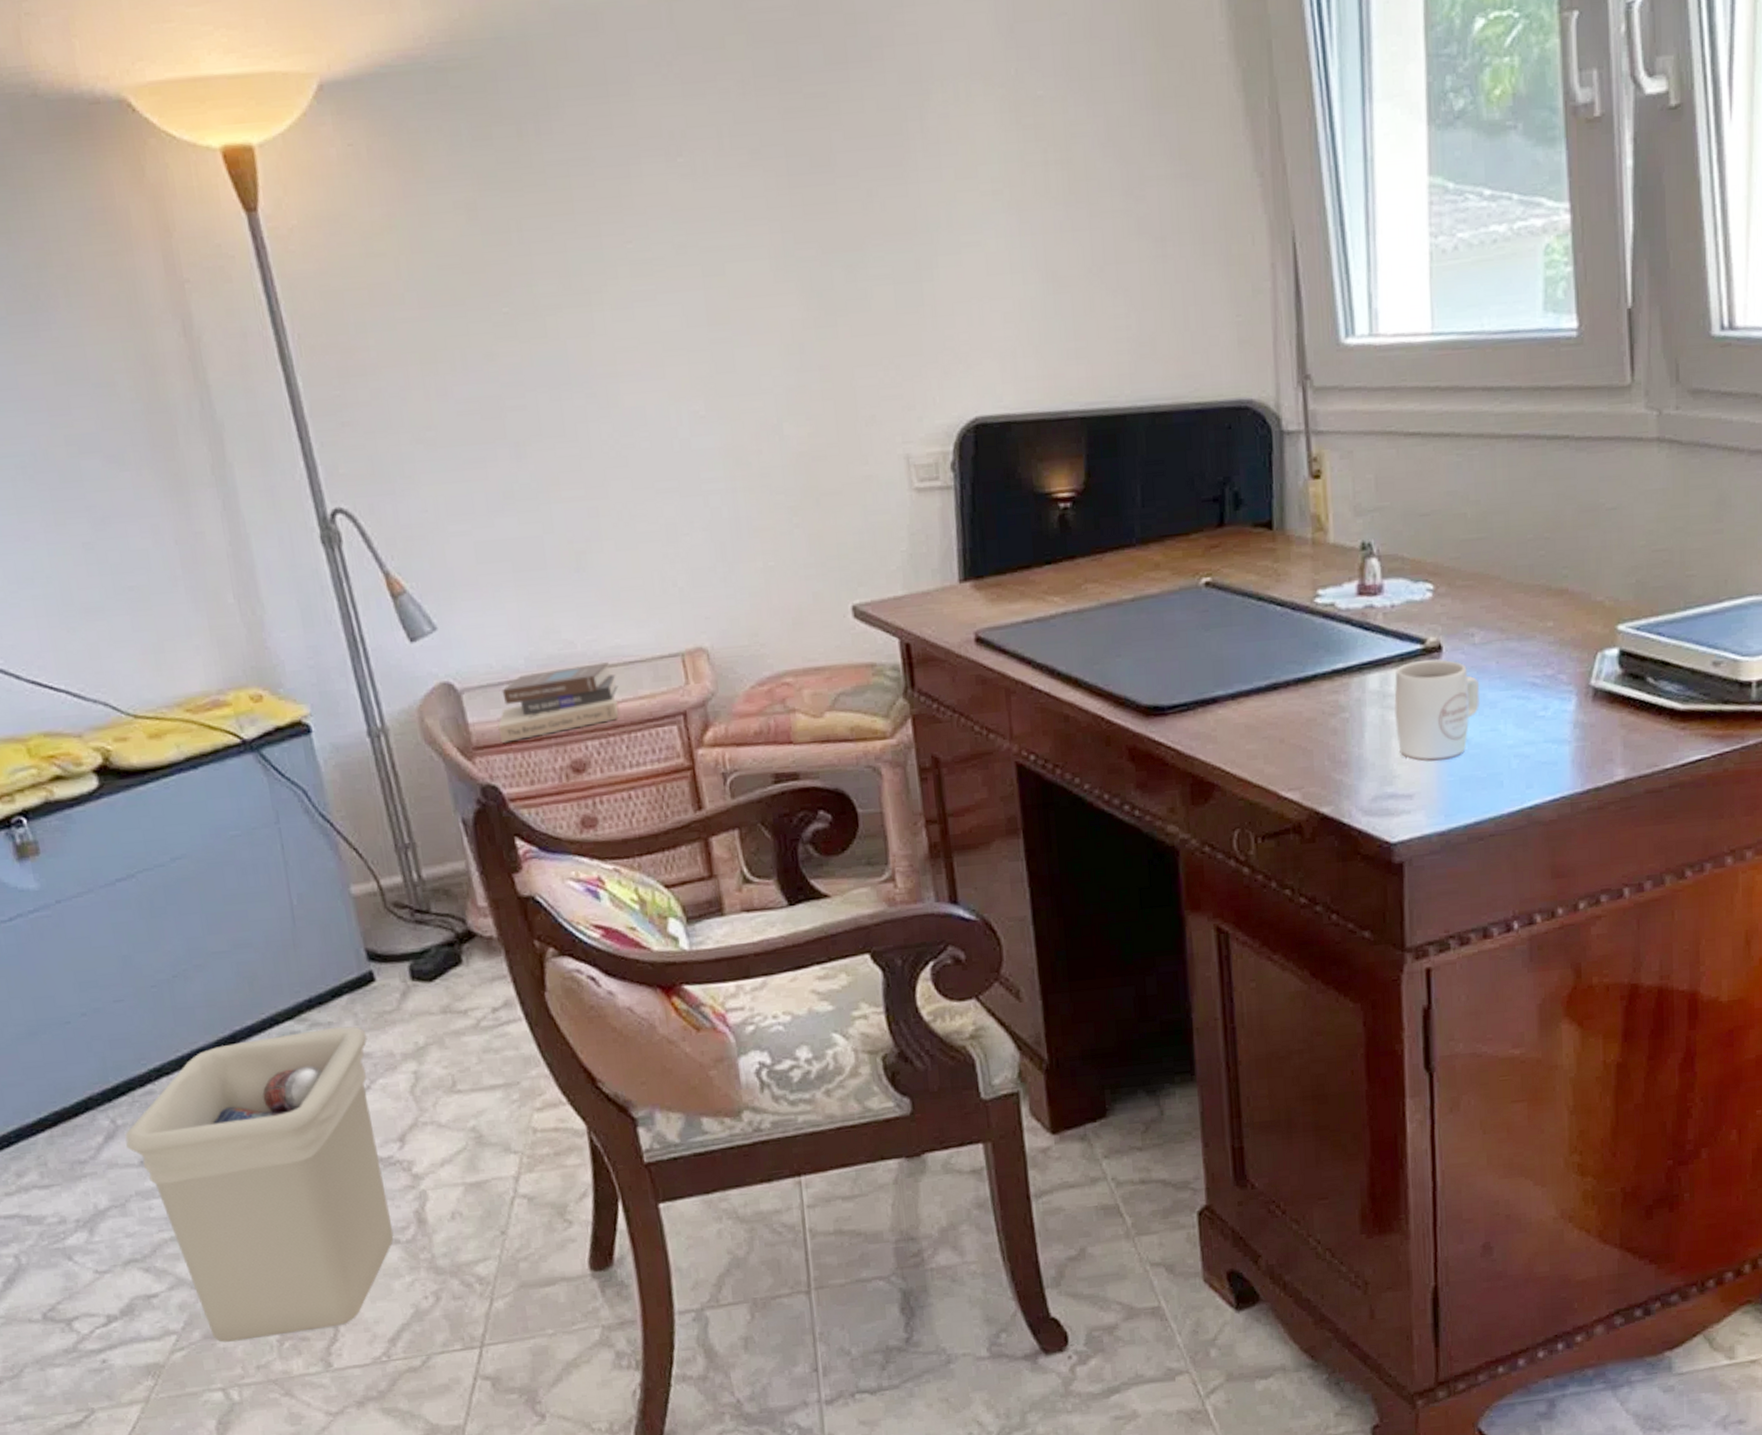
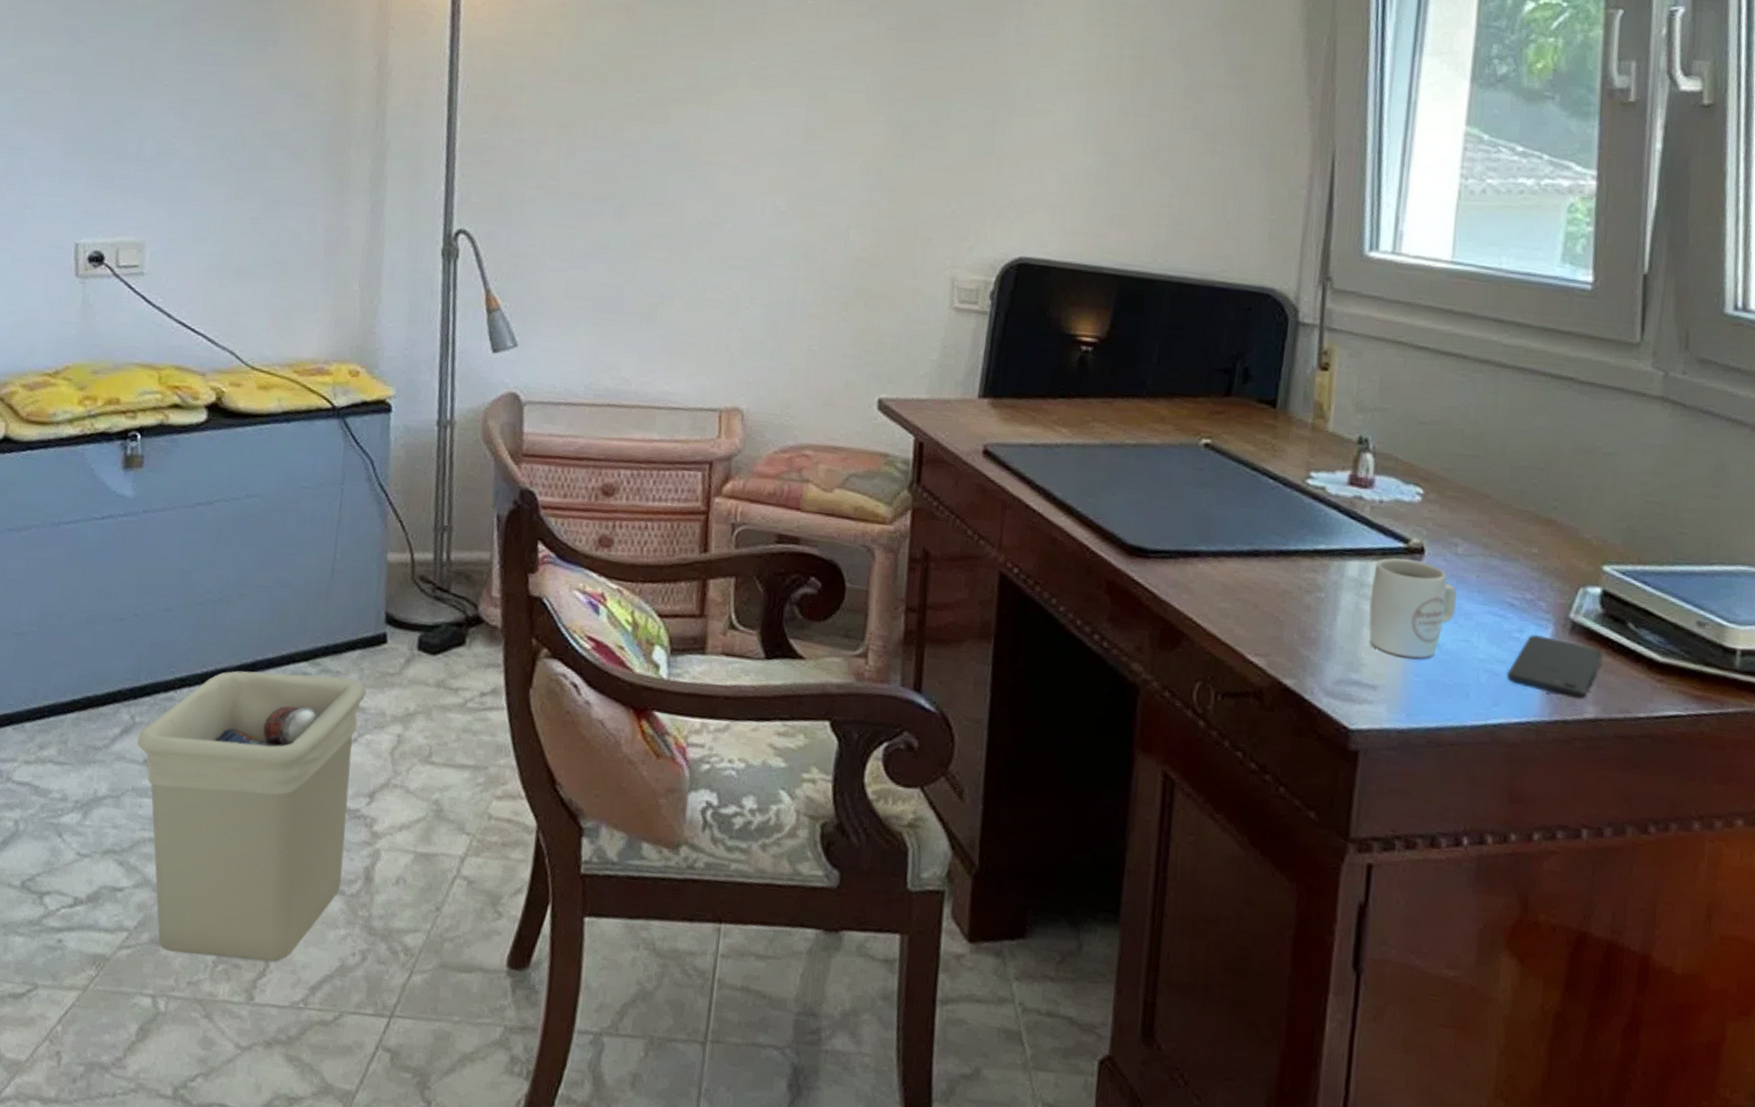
books: present [498,662,619,743] -> none [547,399,659,457]
smartphone: none [1537,708,1627,765] -> present [1507,635,1603,700]

